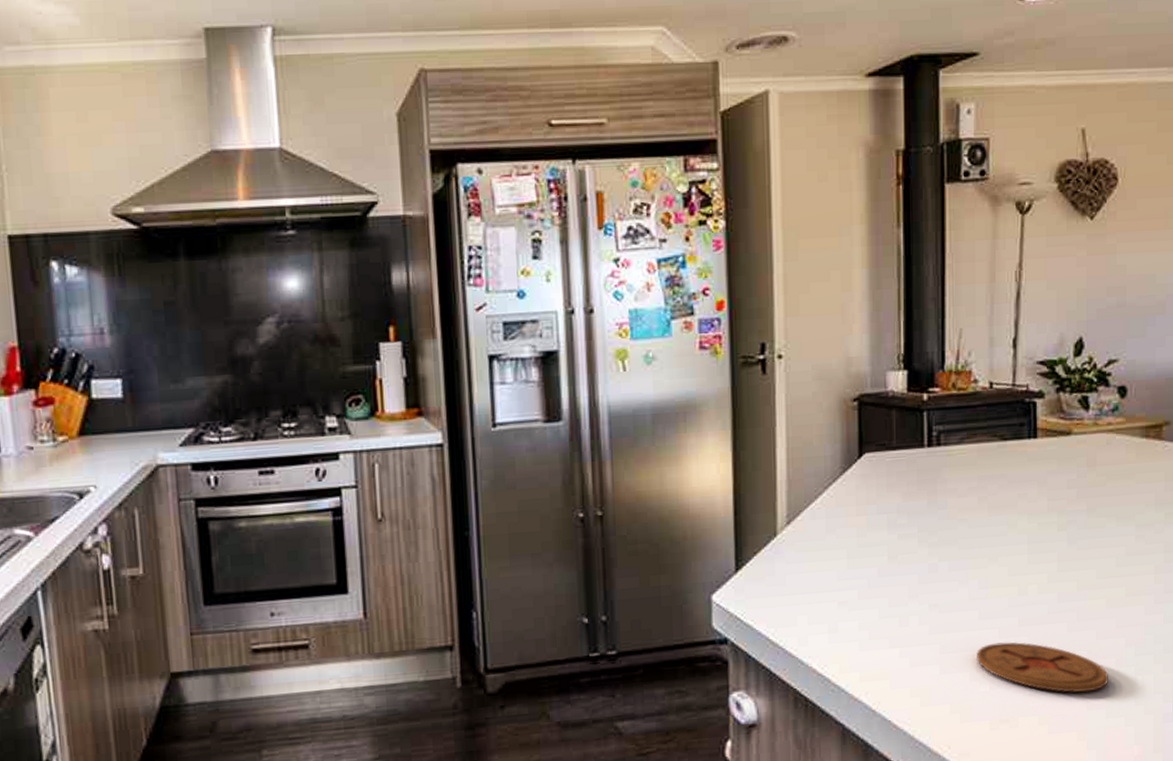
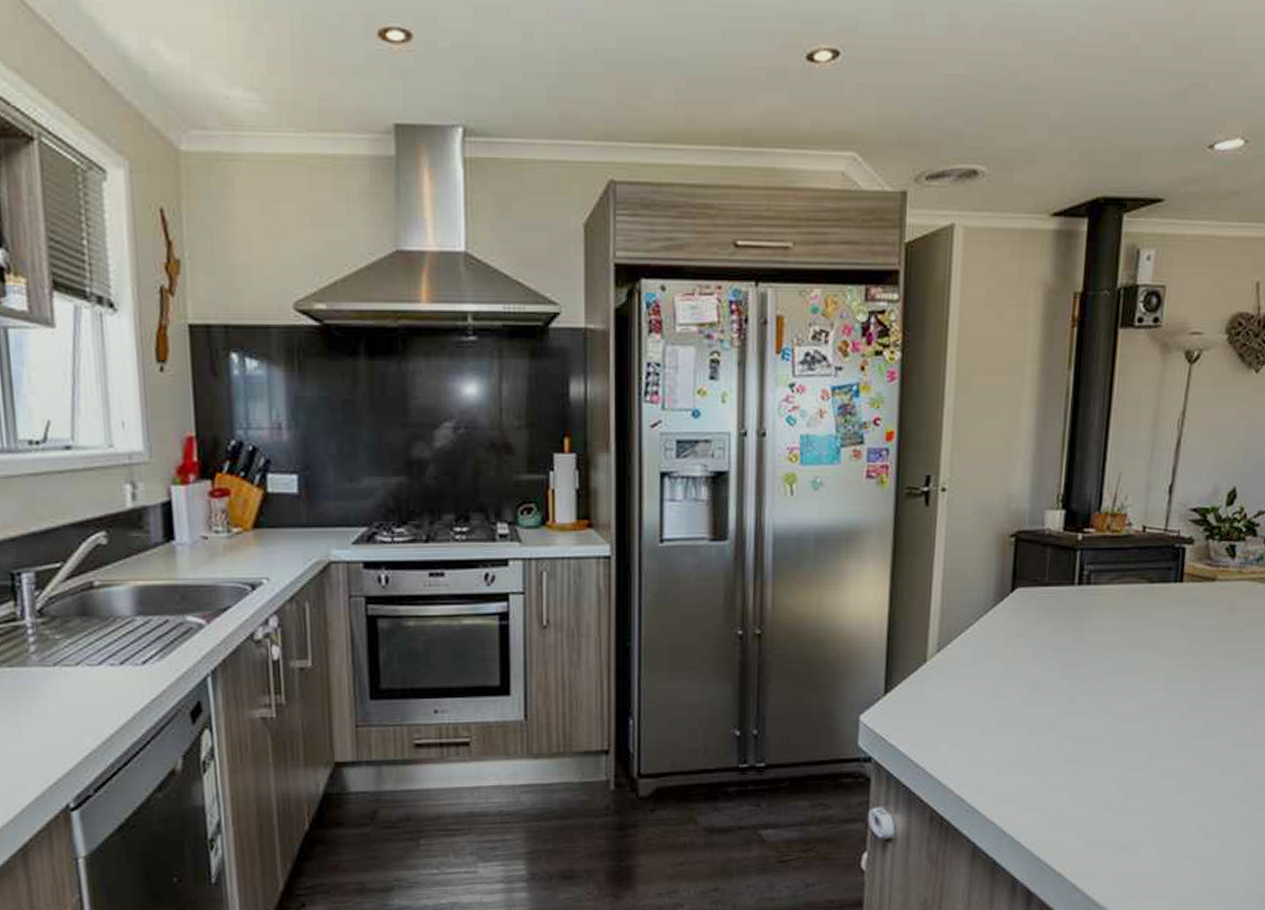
coaster: present [976,641,1108,693] -> none [1105,774,1227,825]

